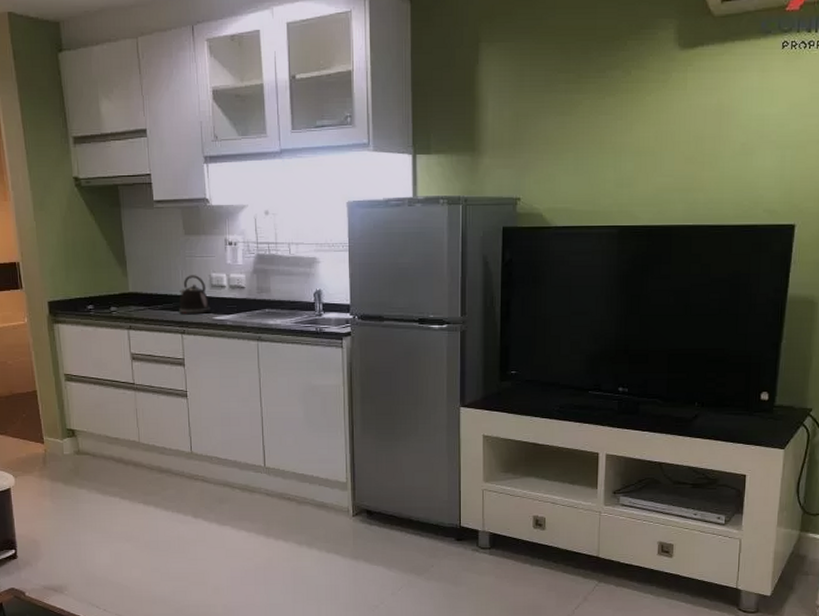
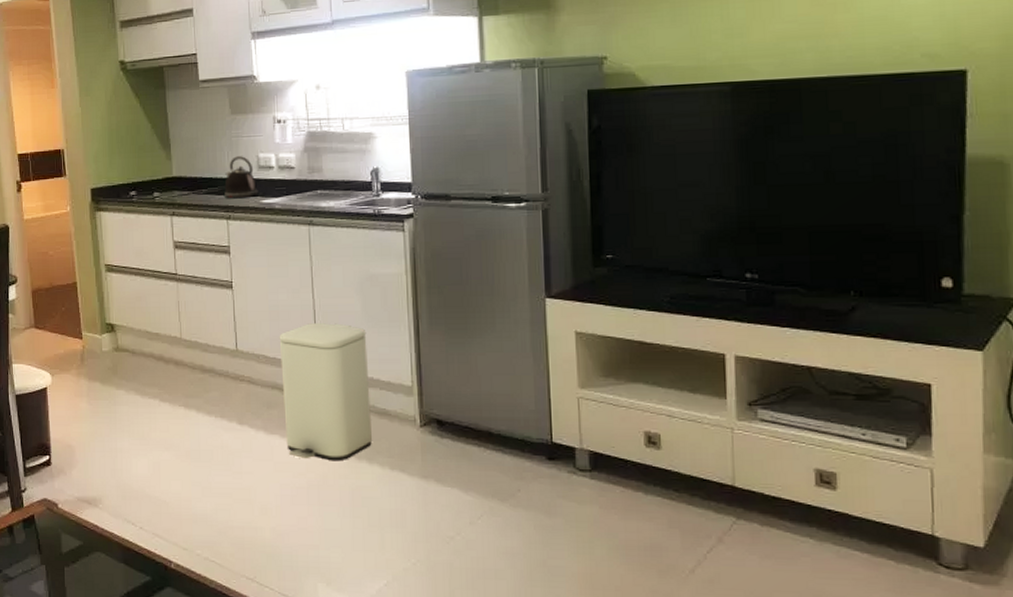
pedal bin: none [230,428,311,547] -> present [279,323,372,461]

